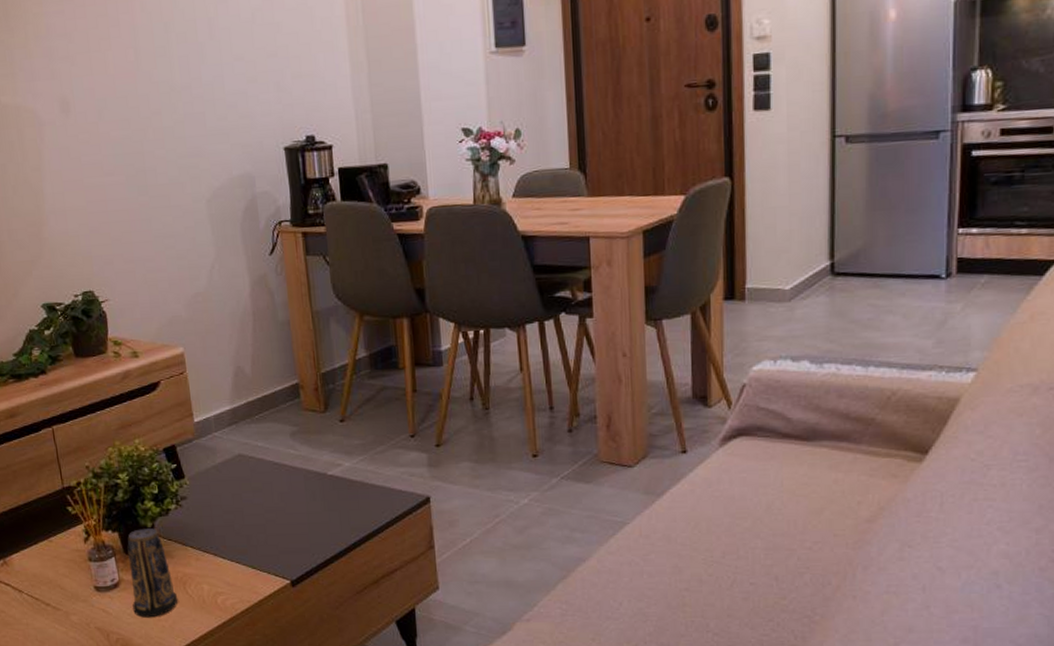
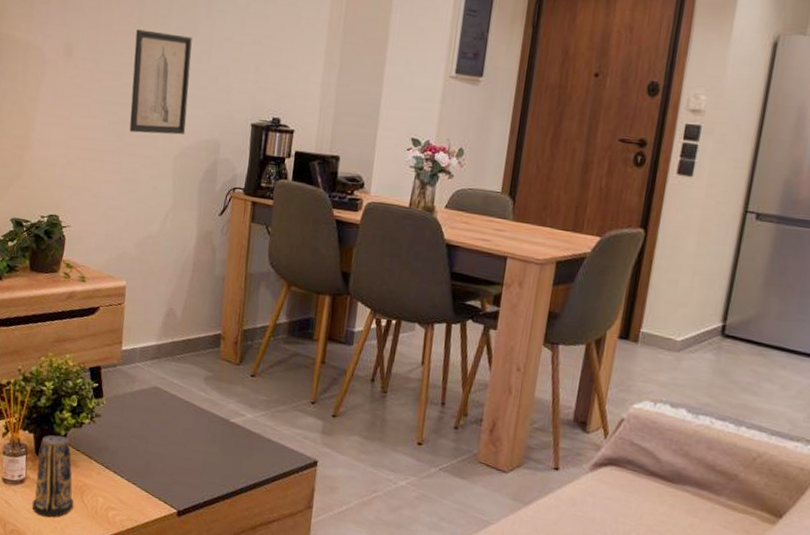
wall art: none [135,64,214,183] -> present [129,29,192,135]

